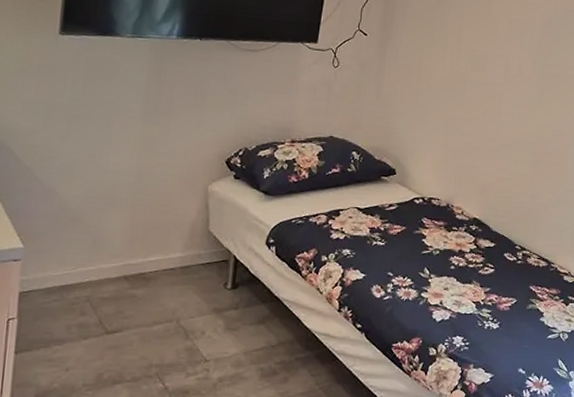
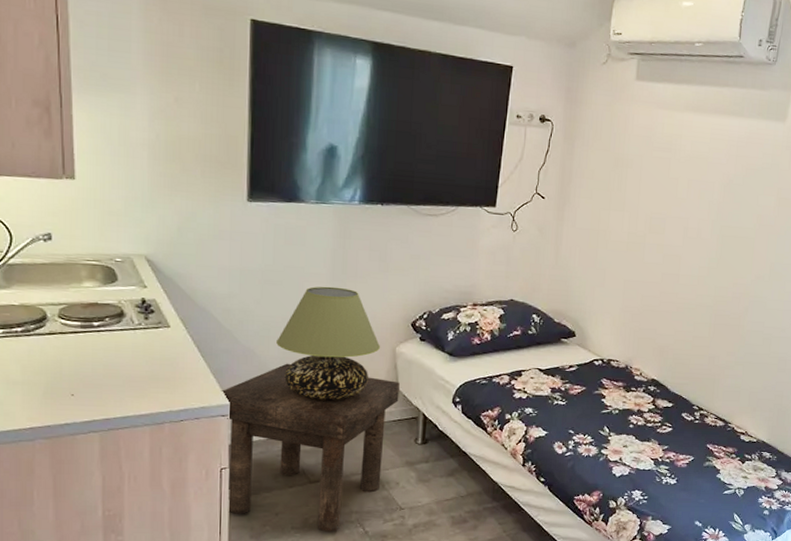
stool: none [12,203,211,389] -> present [221,363,400,532]
table lamp: none [80,121,193,243] -> present [276,286,381,401]

